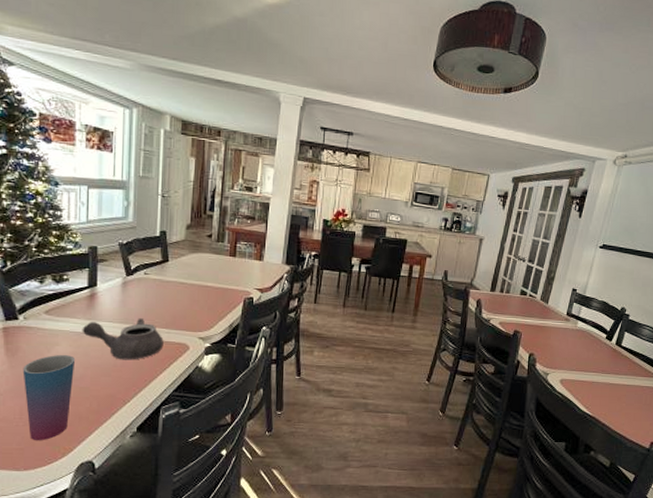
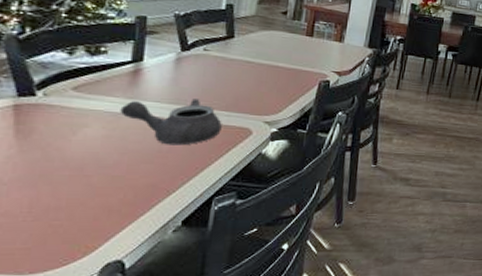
cup: present [22,355,76,440] -> none [36,138,109,238]

